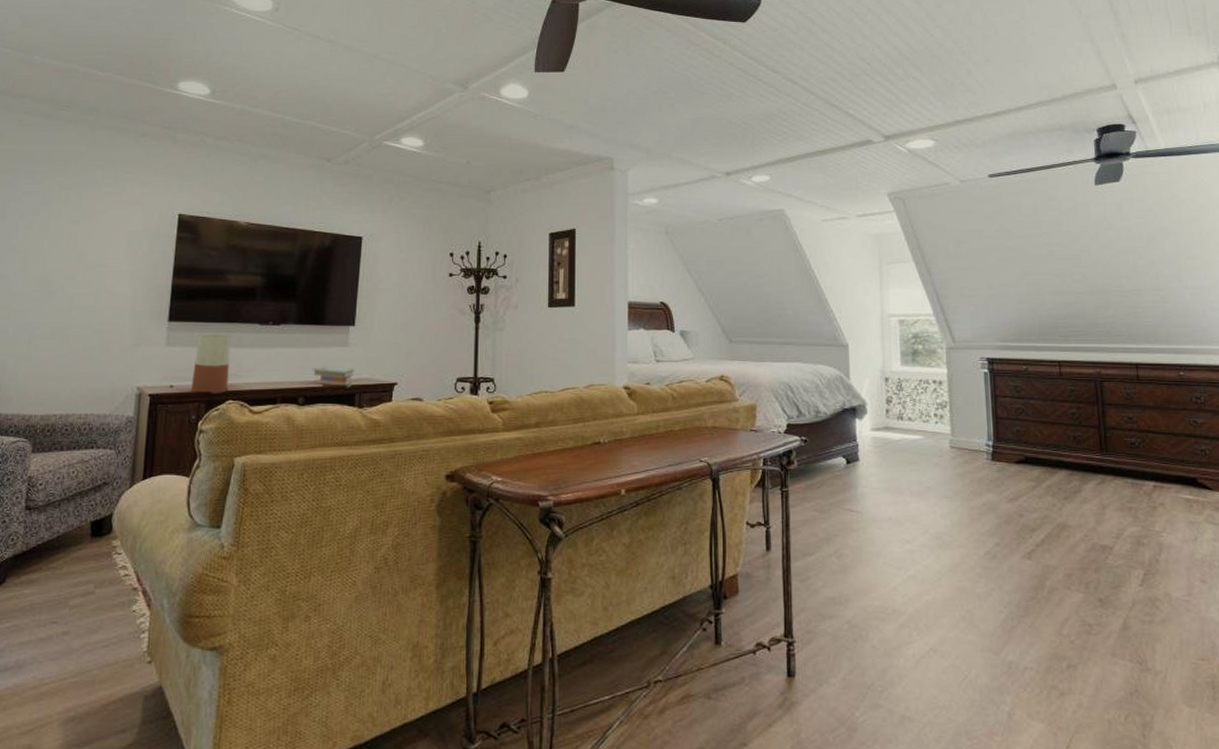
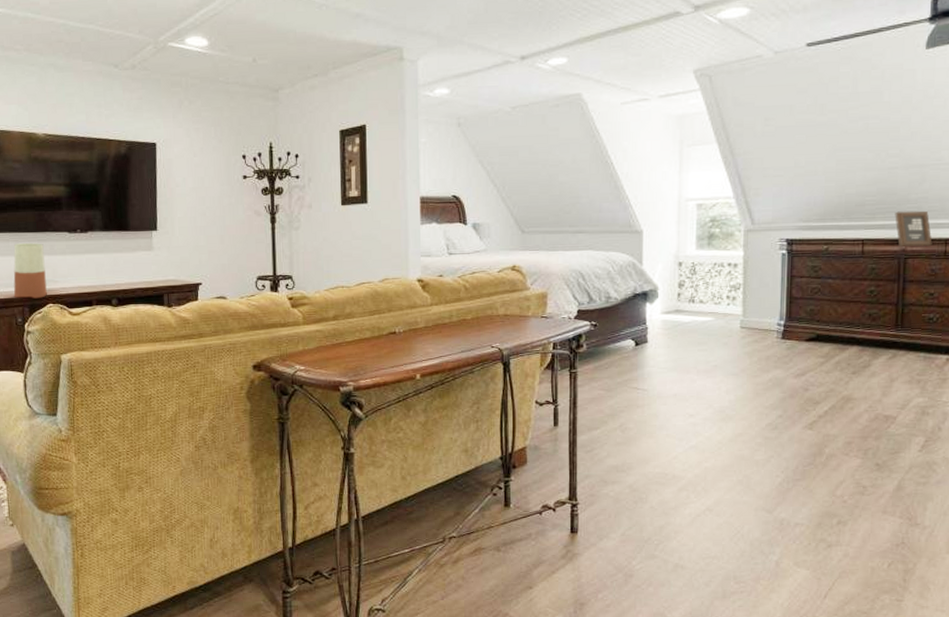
books: present [312,365,354,390] -> none [121,269,161,291]
picture frame: none [1086,335,1125,371] -> present [895,210,933,248]

